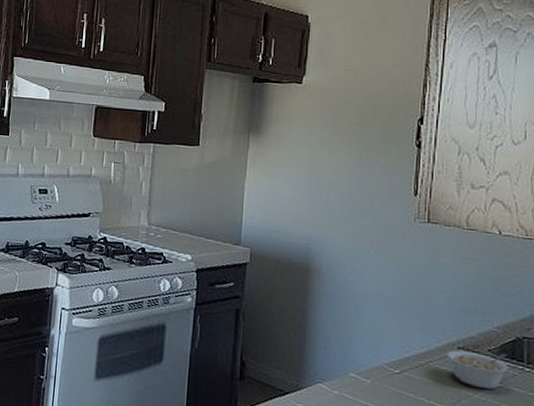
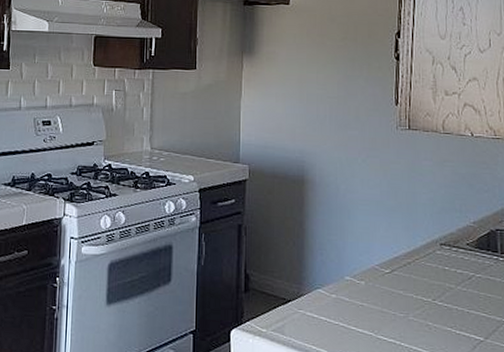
legume: present [446,350,509,389] -> none [430,246,485,280]

